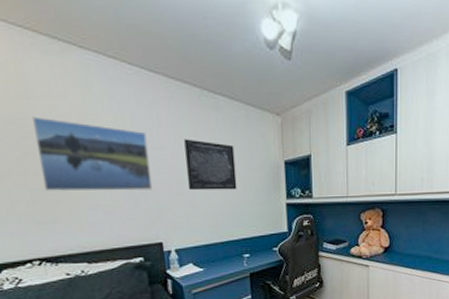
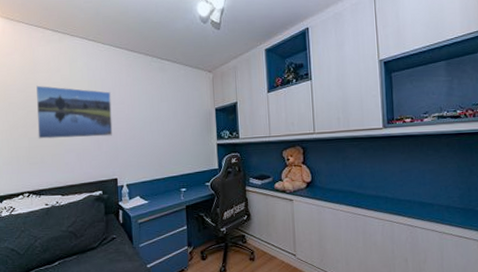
wall art: present [184,139,237,191] -> none [138,95,177,135]

